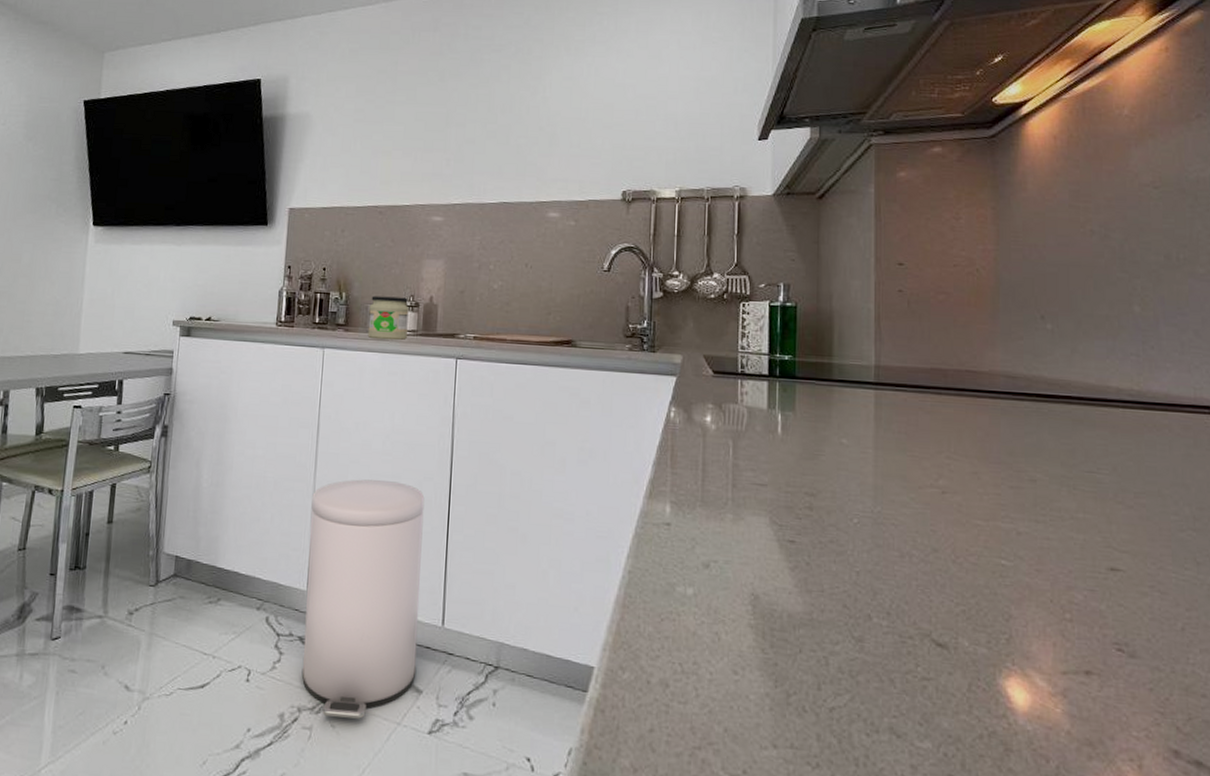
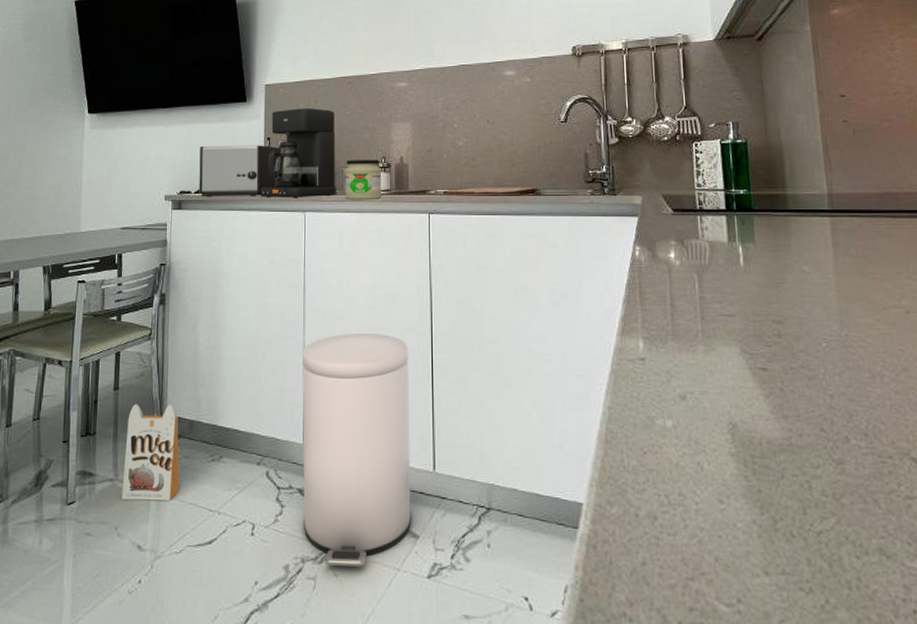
shopping bag: none [110,539,175,642] -> present [121,403,180,502]
toaster: none [210,269,303,329] -> present [198,145,282,197]
coffee maker: none [277,236,362,334] -> present [261,108,336,199]

